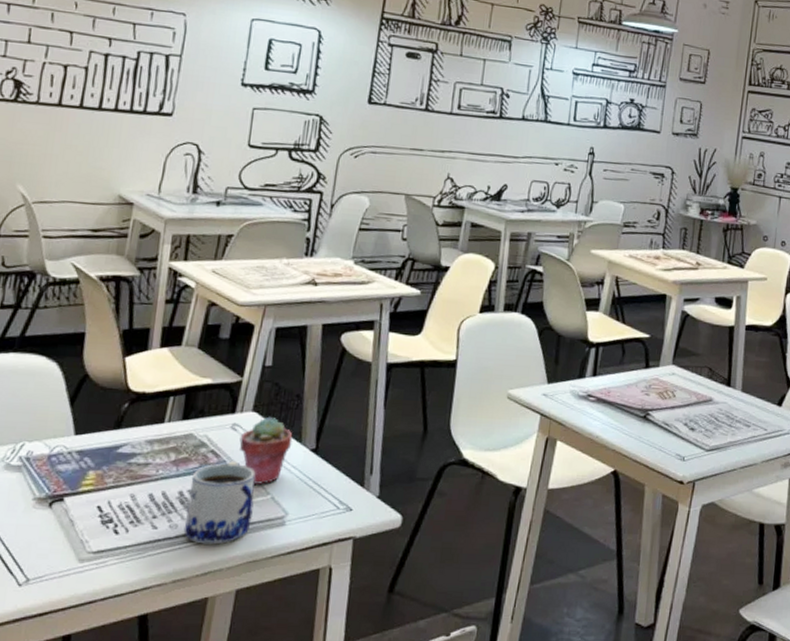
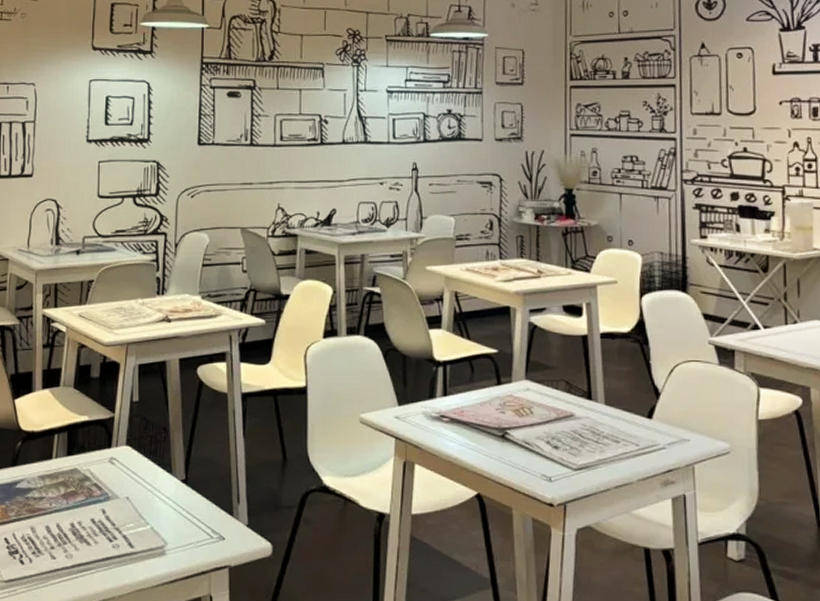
mug: present [183,461,256,545] -> none [78,493,136,574]
potted succulent: present [239,416,293,485] -> none [118,449,164,515]

